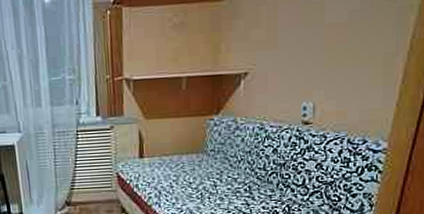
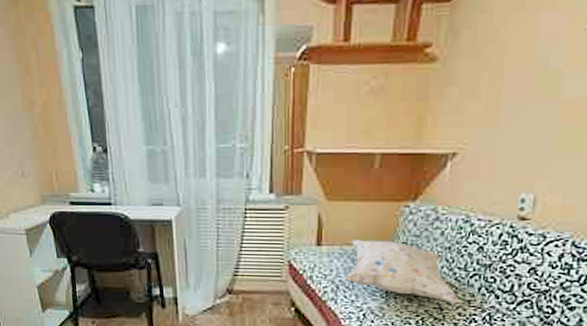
decorative pillow: none [165,149,263,198] -> present [344,239,461,303]

